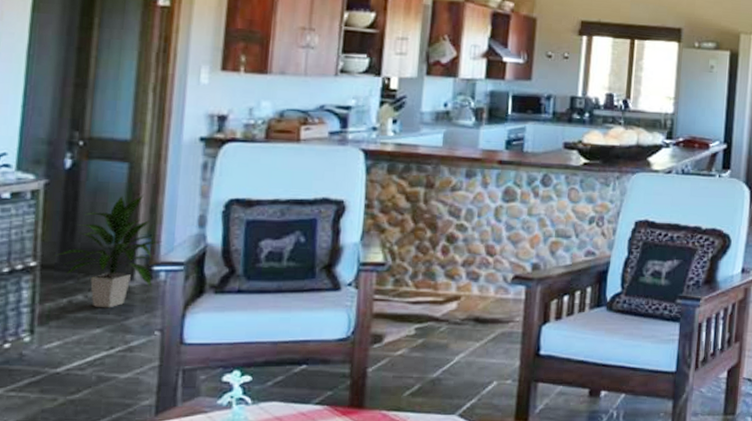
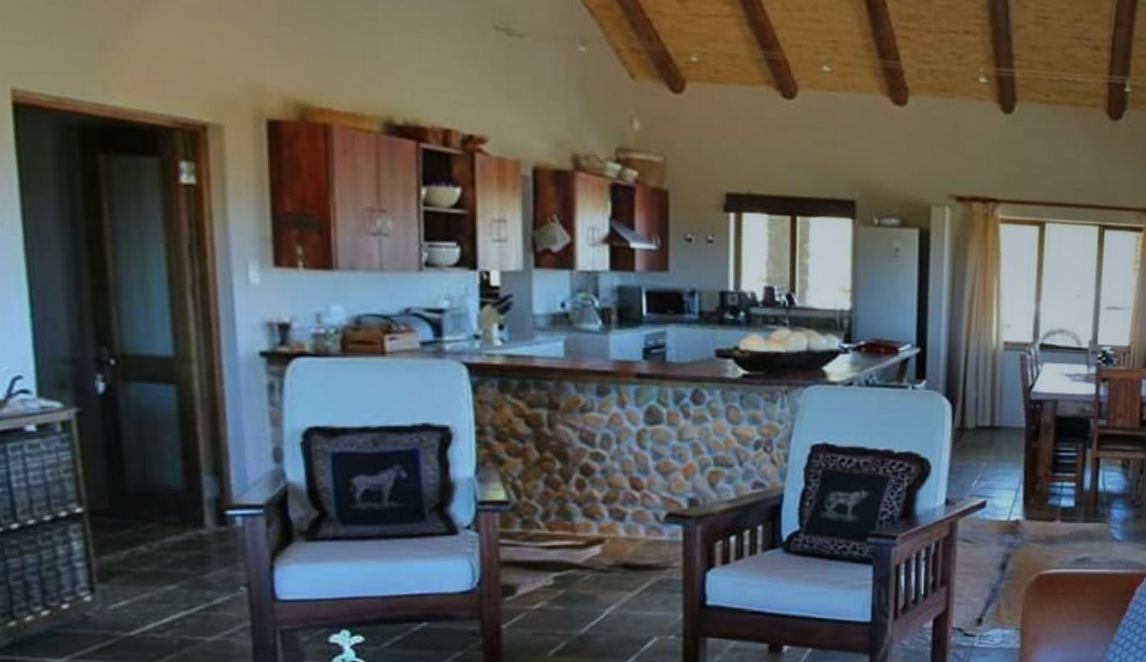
indoor plant: present [55,195,163,308] -> none [105,424,233,561]

